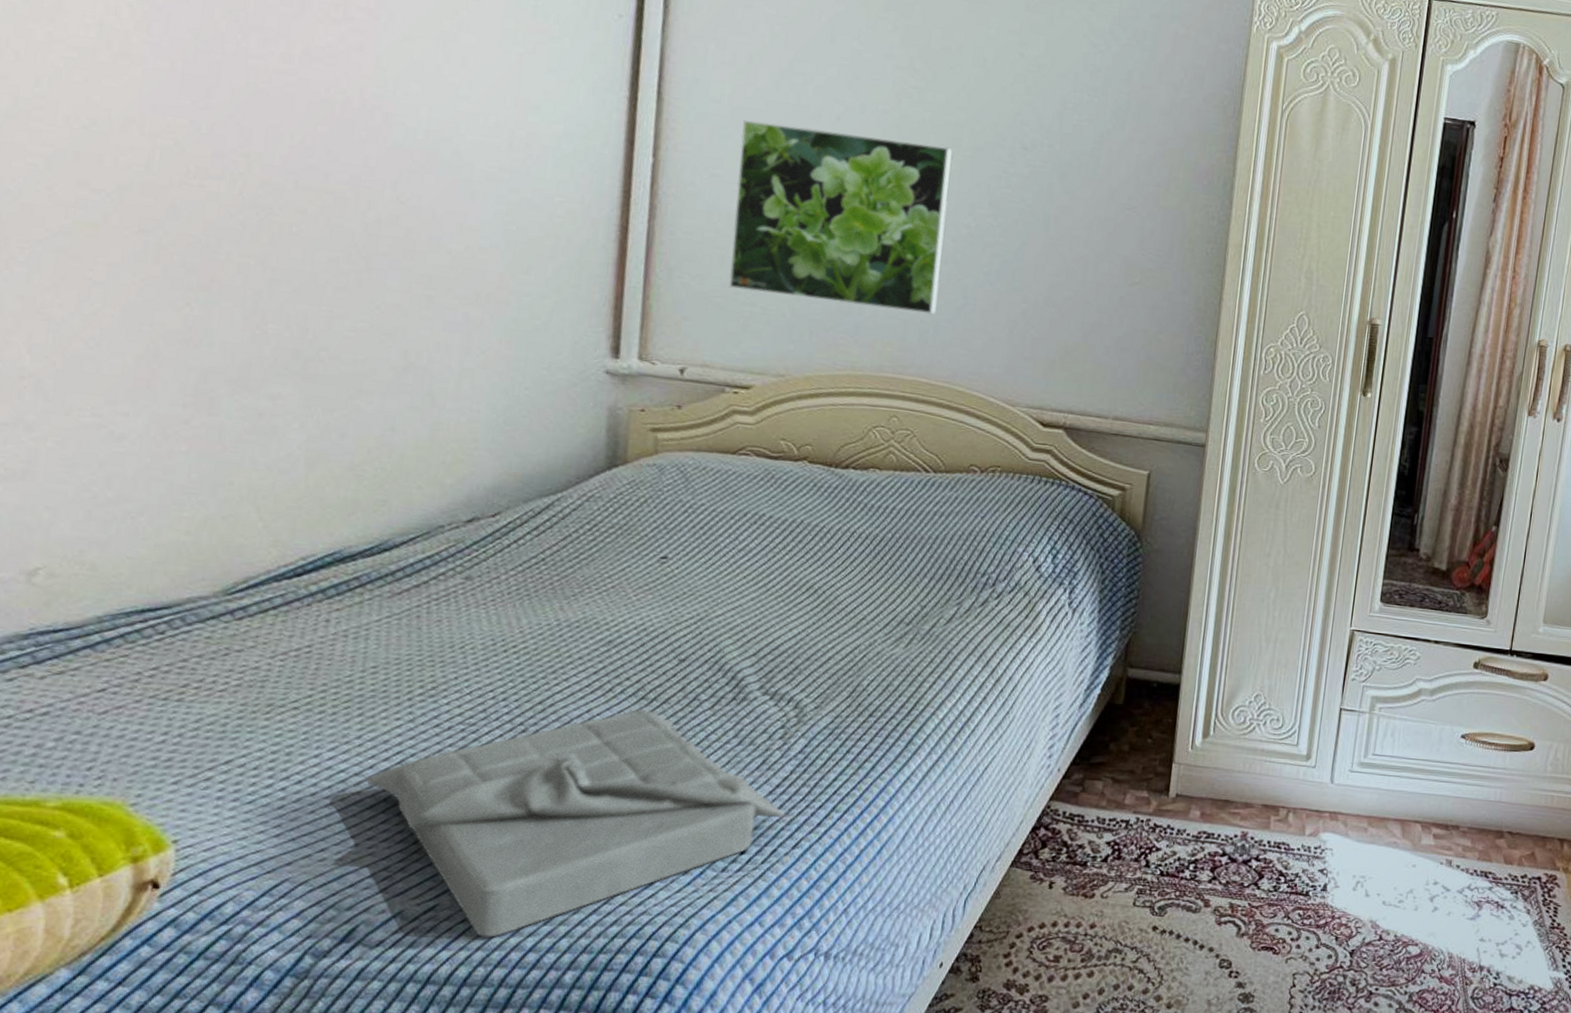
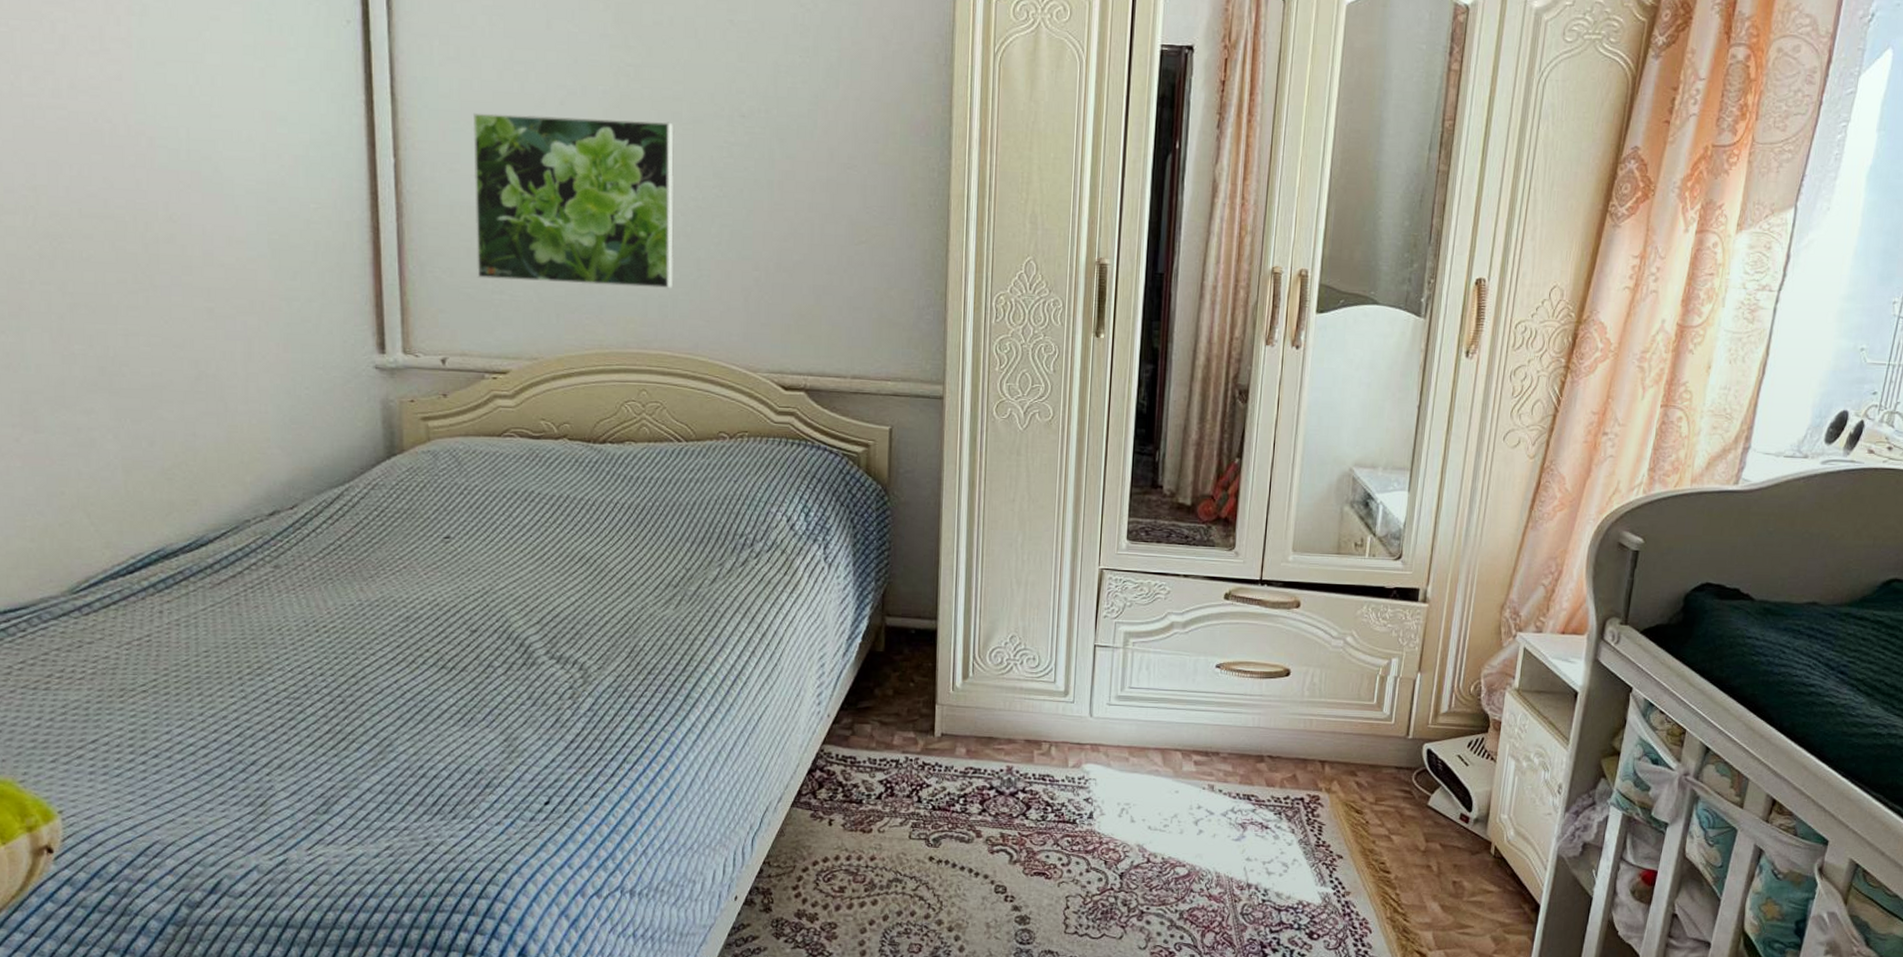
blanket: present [365,708,785,938] -> none [211,677,581,886]

